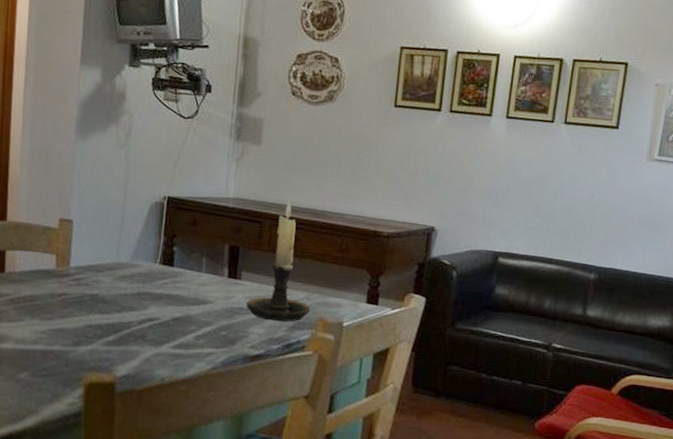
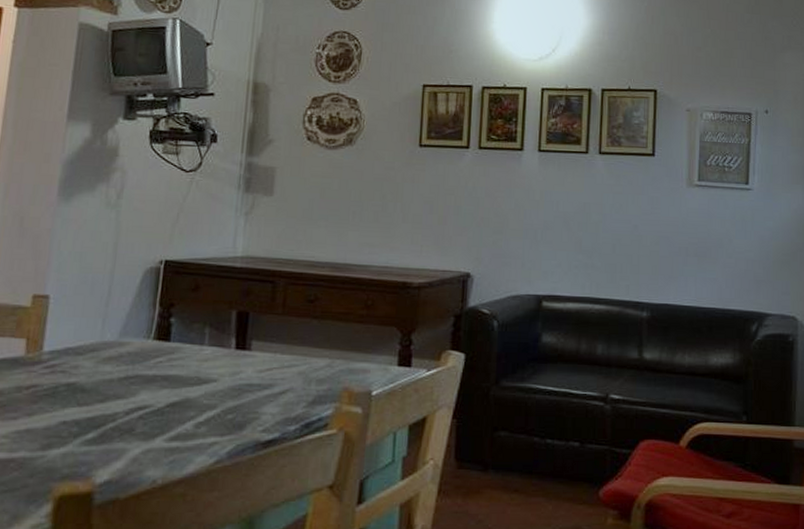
candle holder: present [246,200,311,322] -> none [257,254,334,397]

